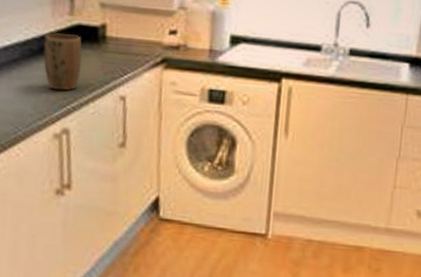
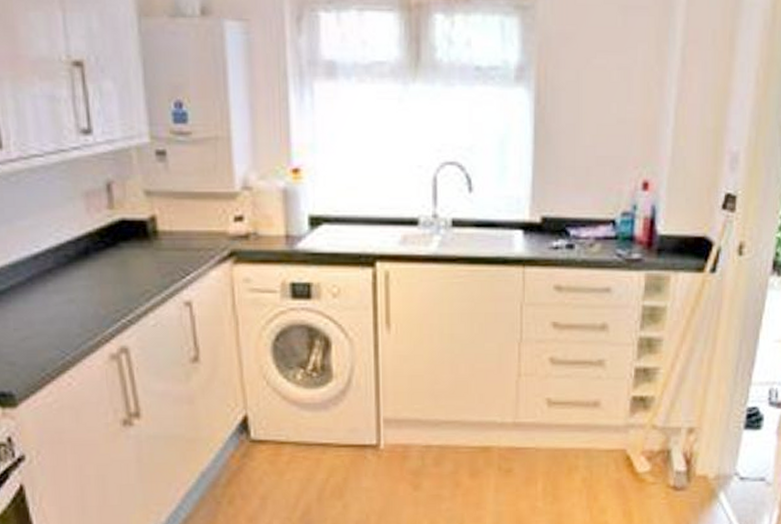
plant pot: present [43,33,82,91] -> none [80,231,132,302]

